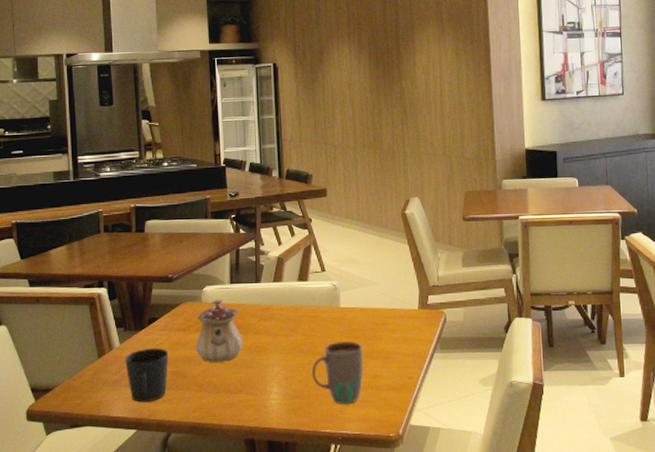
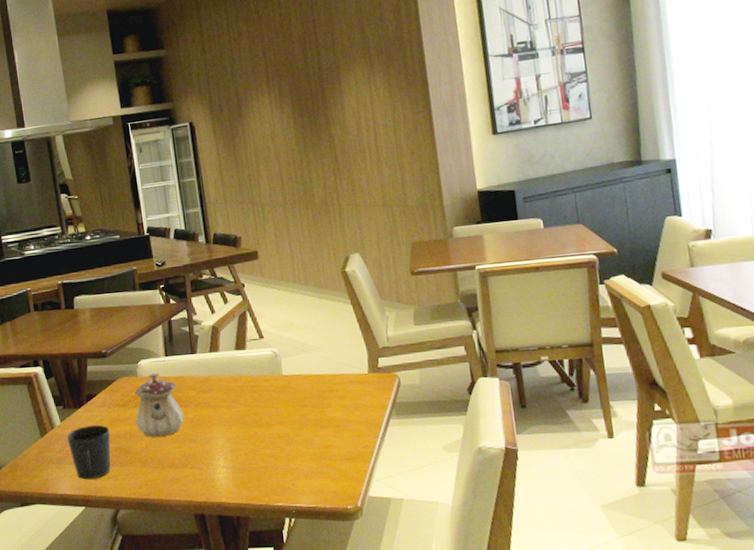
mug: present [311,341,364,404] -> none [257,410,314,476]

